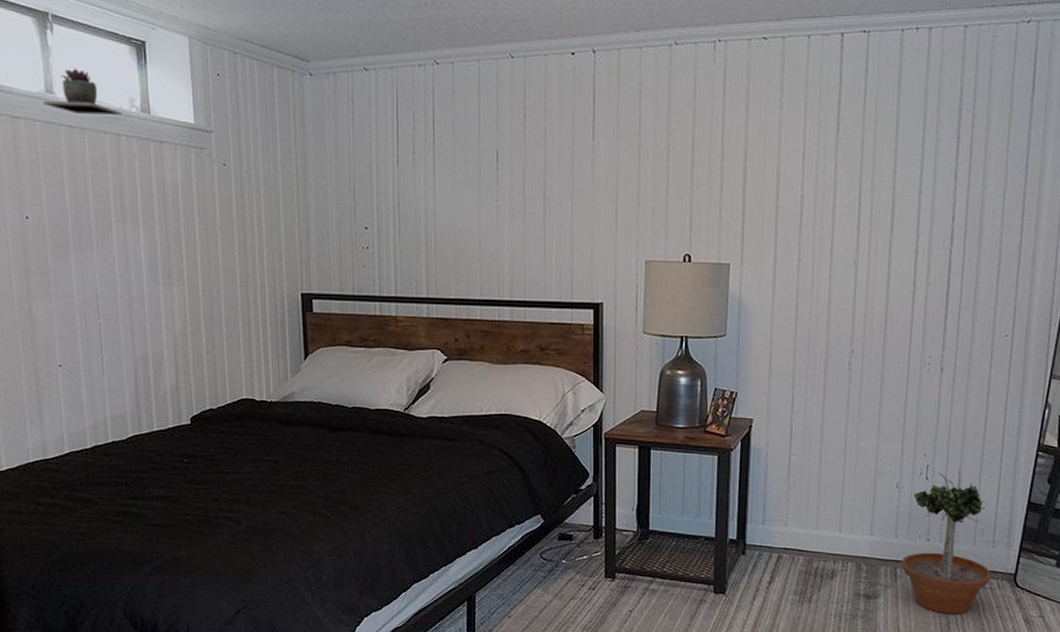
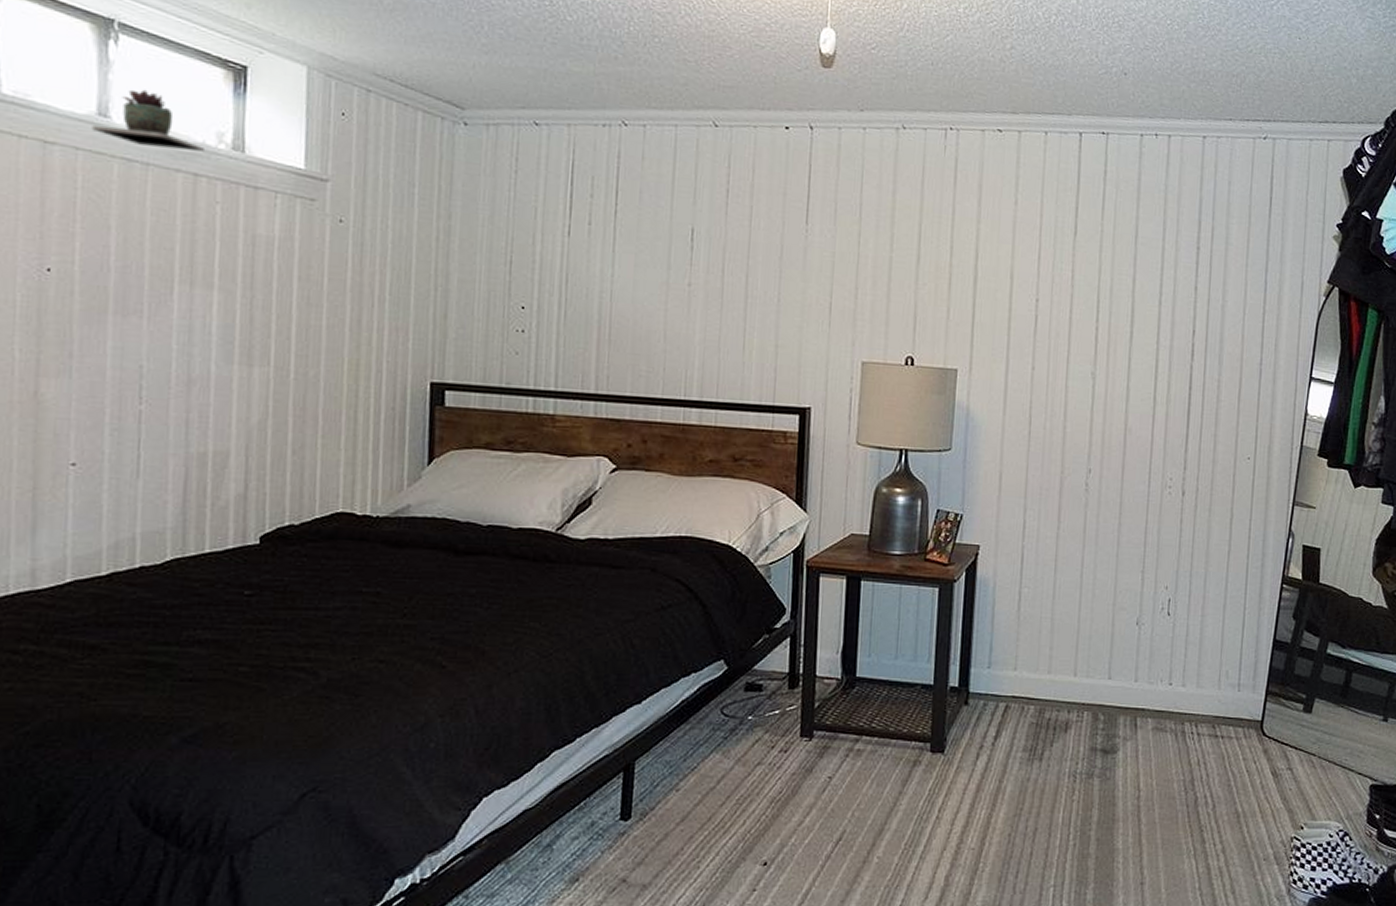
potted tree: present [902,465,992,614] -> none [1142,599,1238,769]

